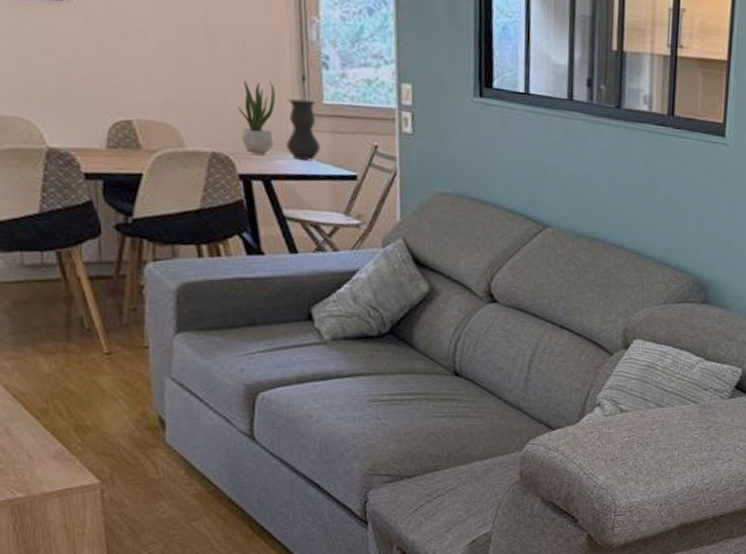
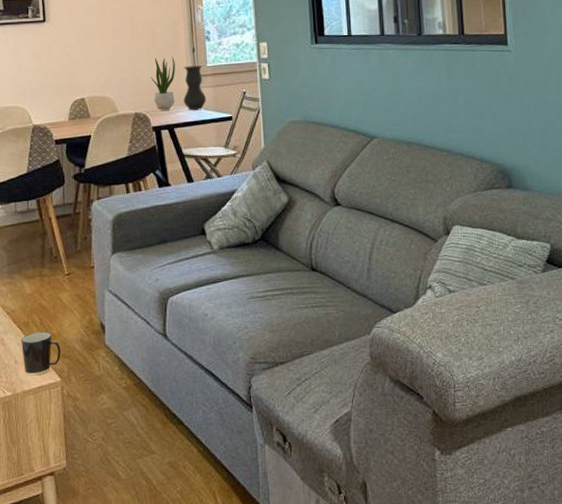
mug: none [36,422,99,475] -> present [20,331,61,376]

